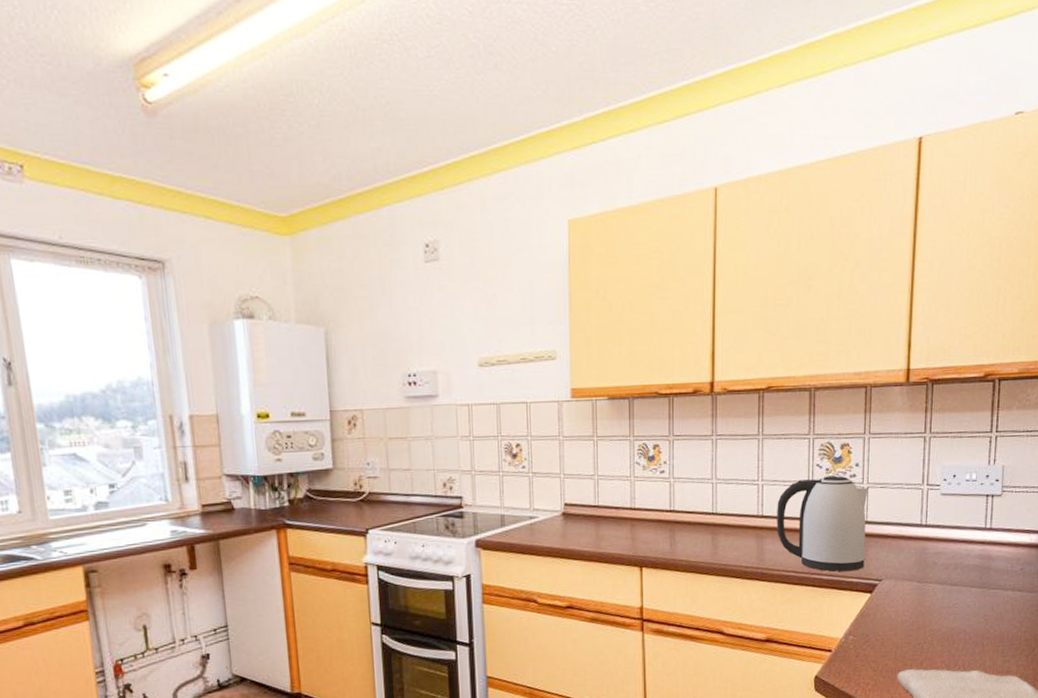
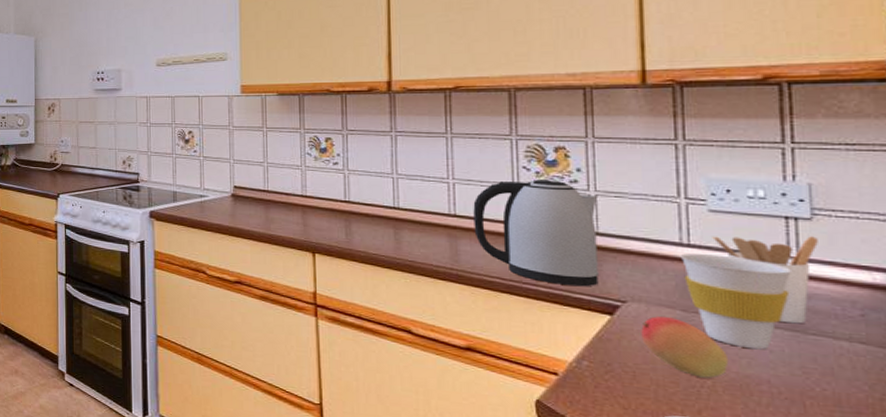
fruit: none [890,589,943,635] -> present [641,316,729,378]
cup: none [919,531,986,607] -> present [680,254,791,350]
utensil holder: none [941,509,1003,582] -> present [712,236,818,324]

